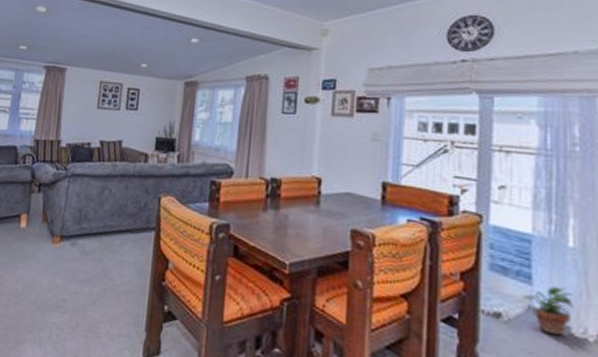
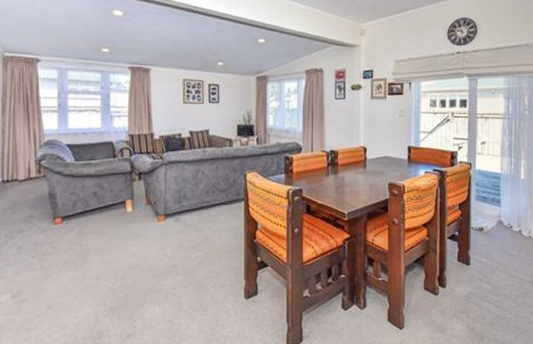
potted plant: present [522,286,575,336] -> none [495,206,524,237]

